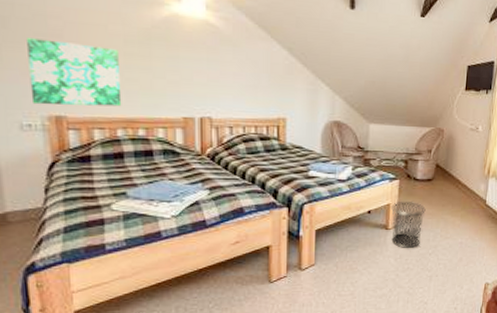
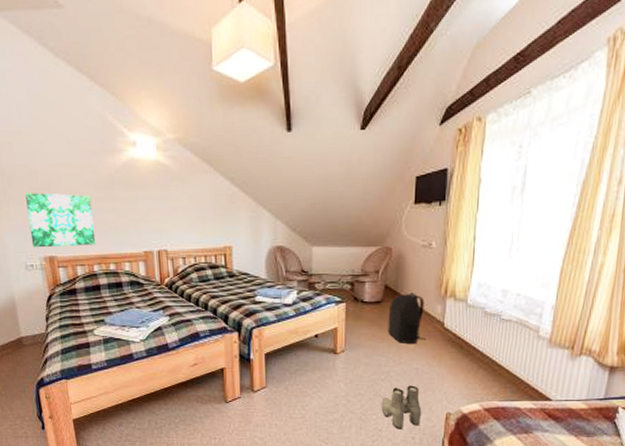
waste bin: present [391,201,426,248] -> none [339,324,376,373]
boots: none [427,258,464,300] -> present [381,385,422,428]
backpack: none [437,172,470,219] -> present [388,293,426,343]

